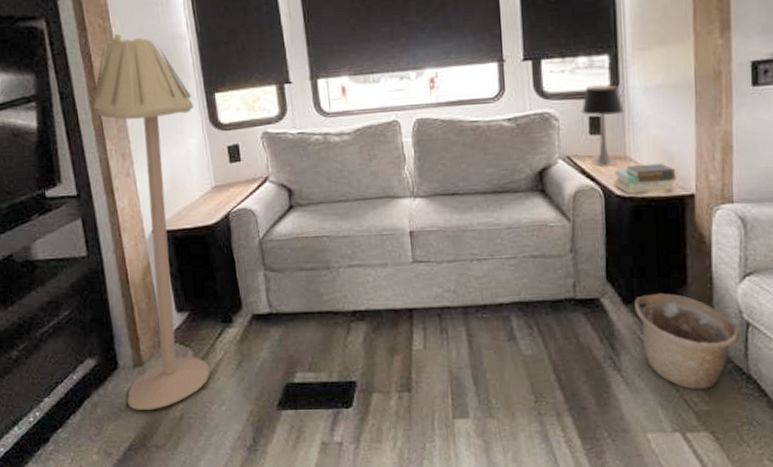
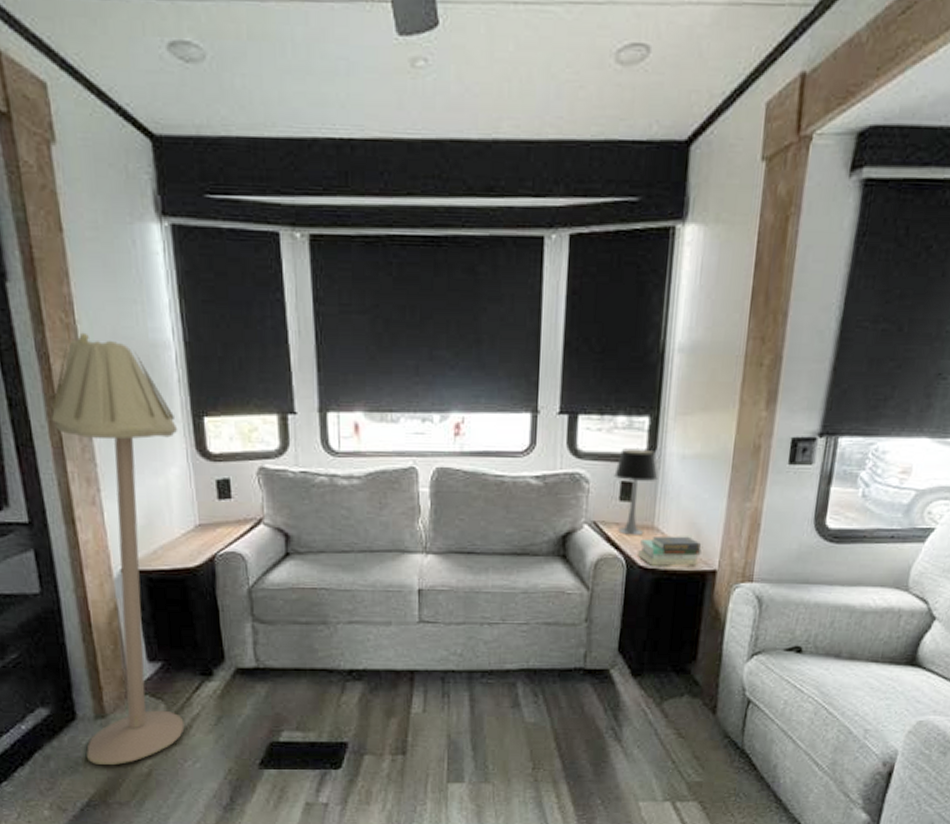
basket: present [635,293,740,389] -> none [643,667,740,761]

